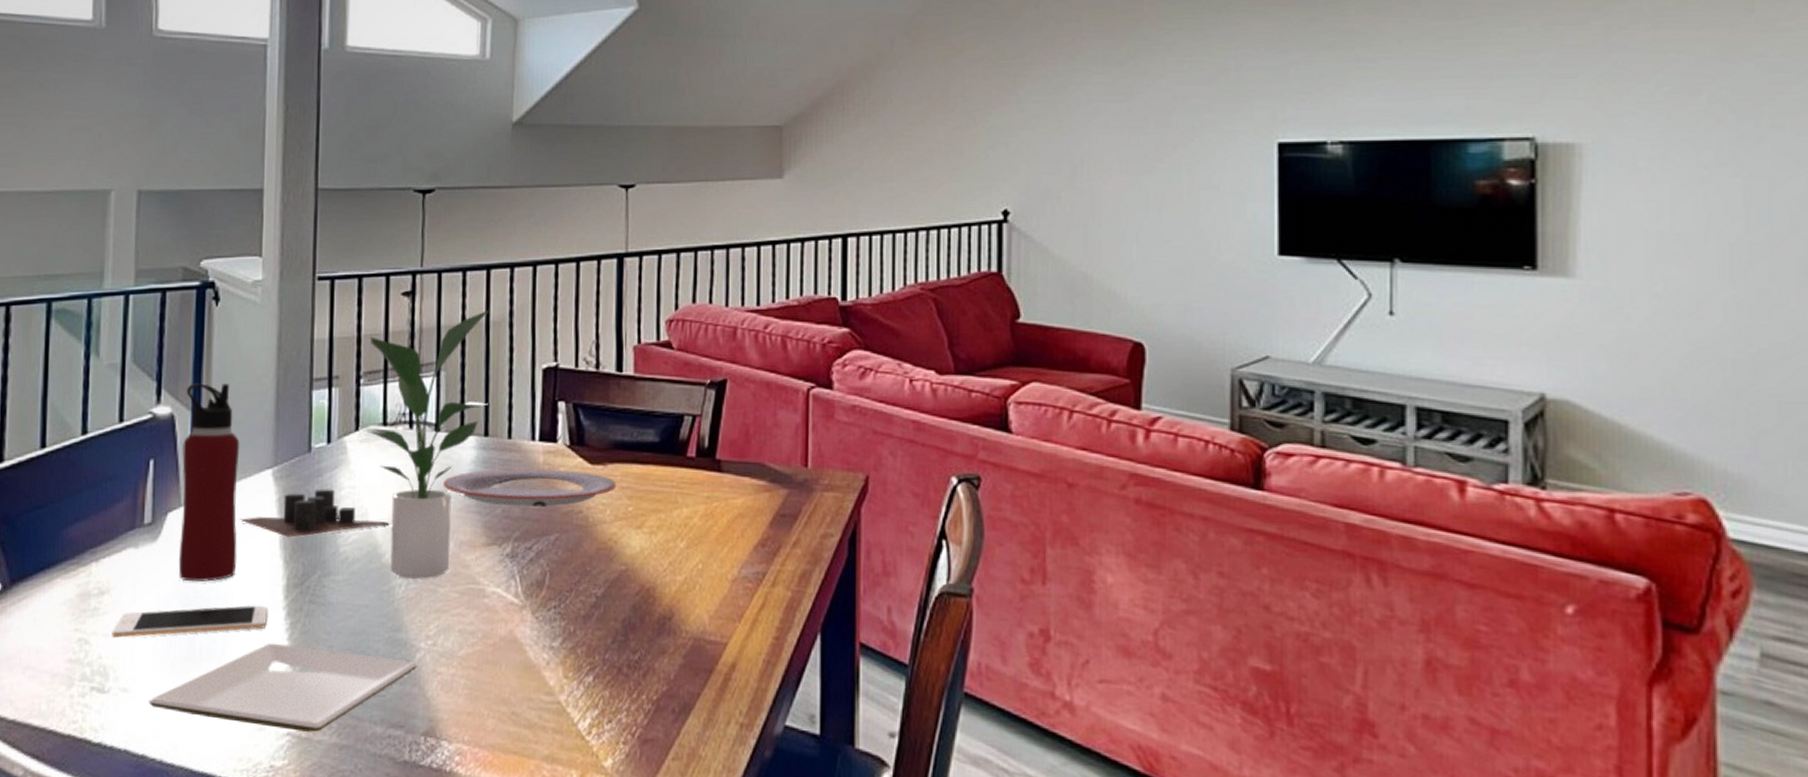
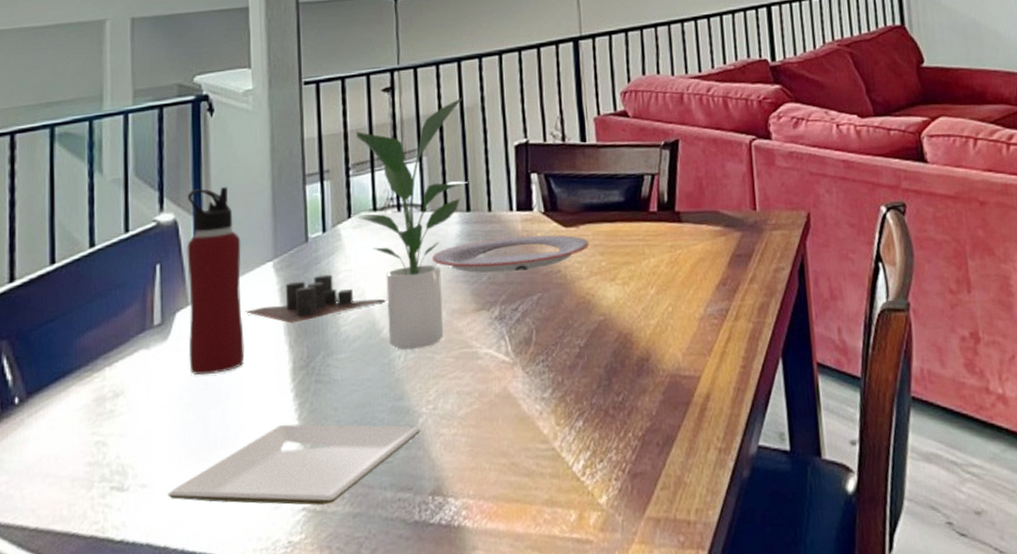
cell phone: present [112,605,268,638] -> none [128,391,277,437]

